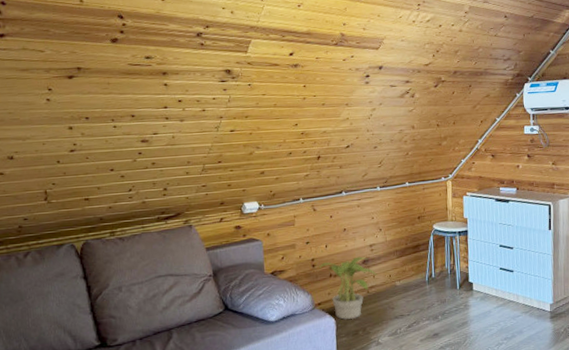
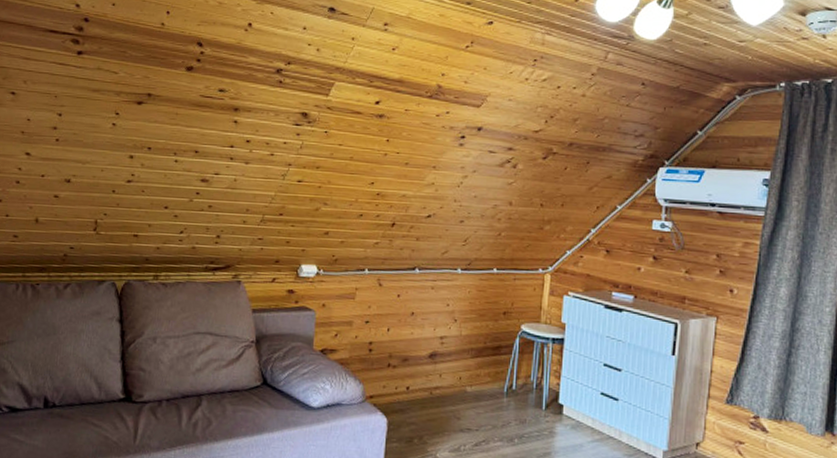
potted plant: present [319,256,377,320] -> none [376,348,444,423]

